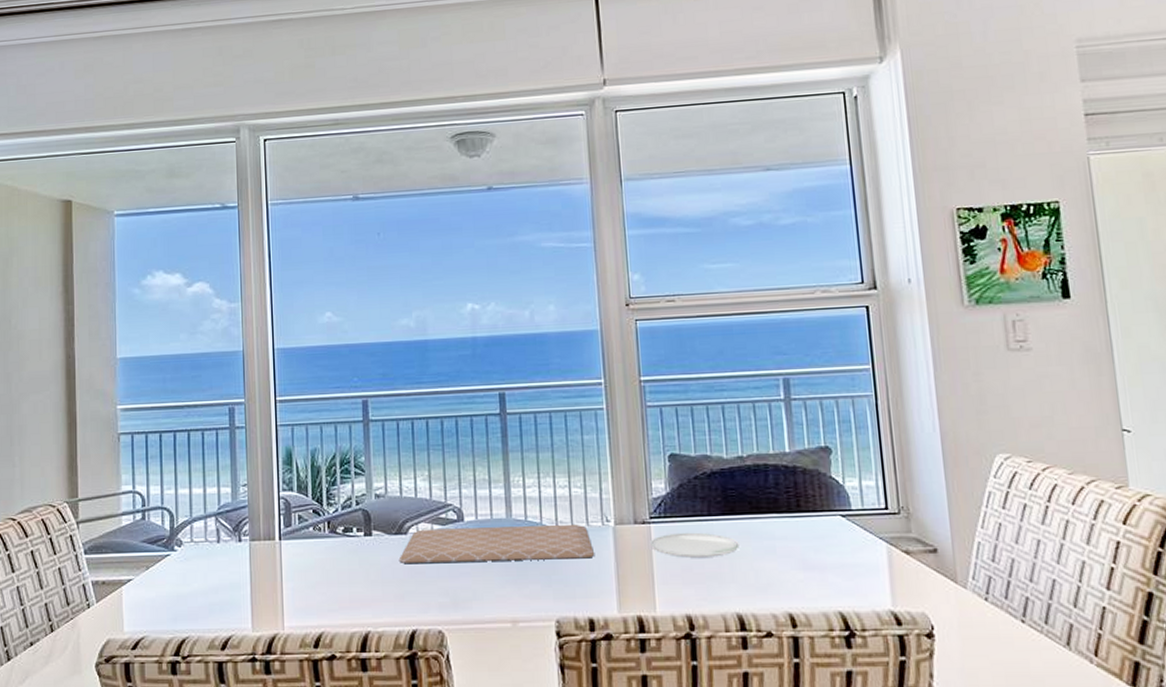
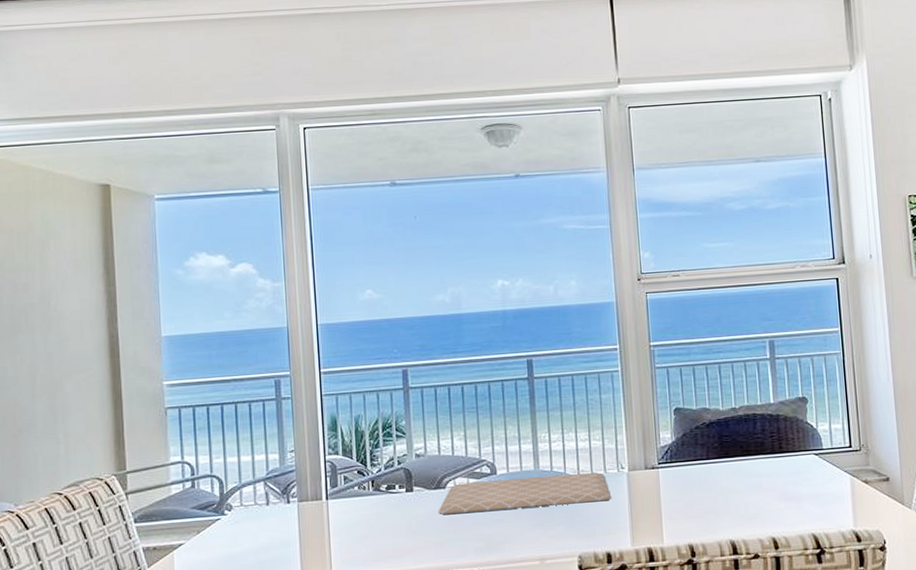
plate: present [650,532,740,558] -> none [659,474,733,496]

